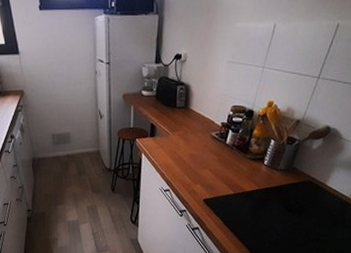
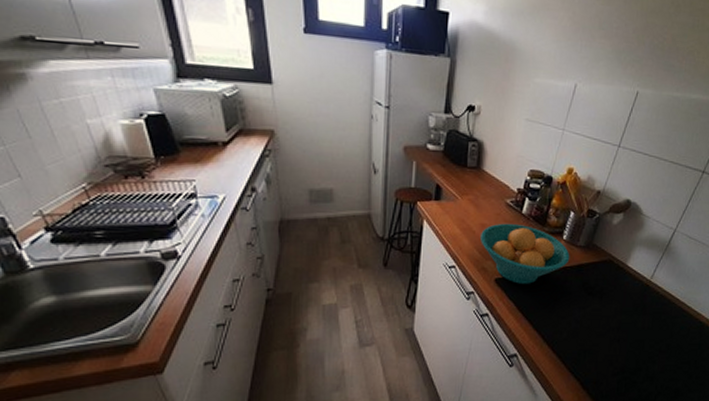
fruit bowl: none [190,152,271,203] -> present [480,223,570,284]

